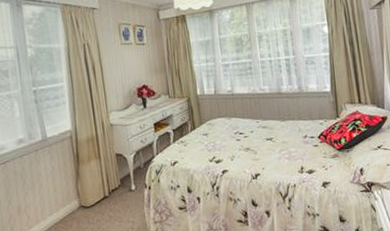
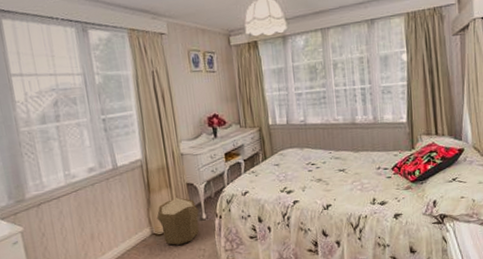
pouf: none [85,168,128,218] -> present [156,197,199,245]

